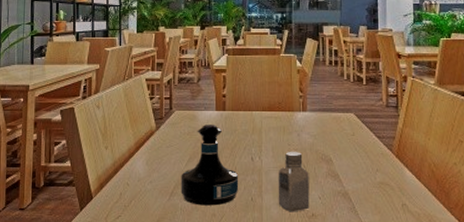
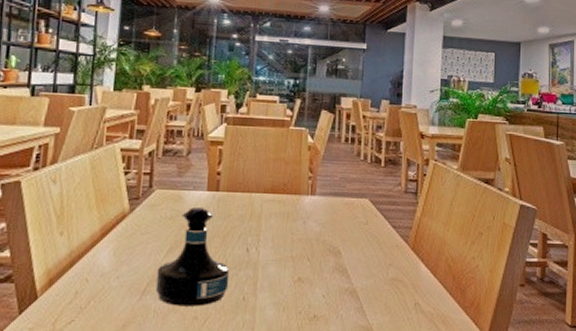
saltshaker: present [278,151,310,212] -> none [274,241,314,314]

